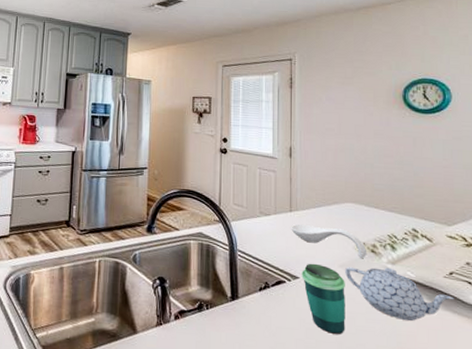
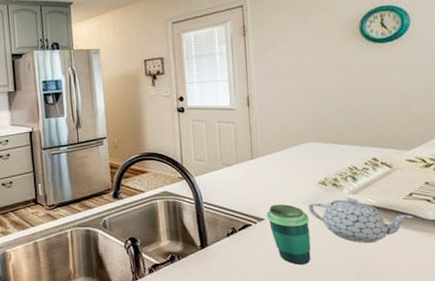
spoon rest: present [291,224,367,259] -> none [253,168,329,194]

